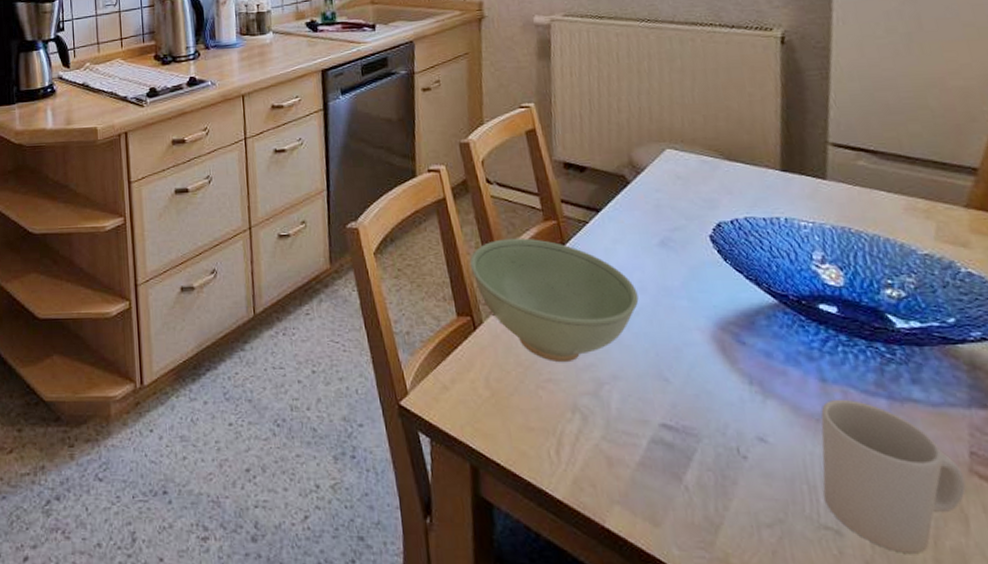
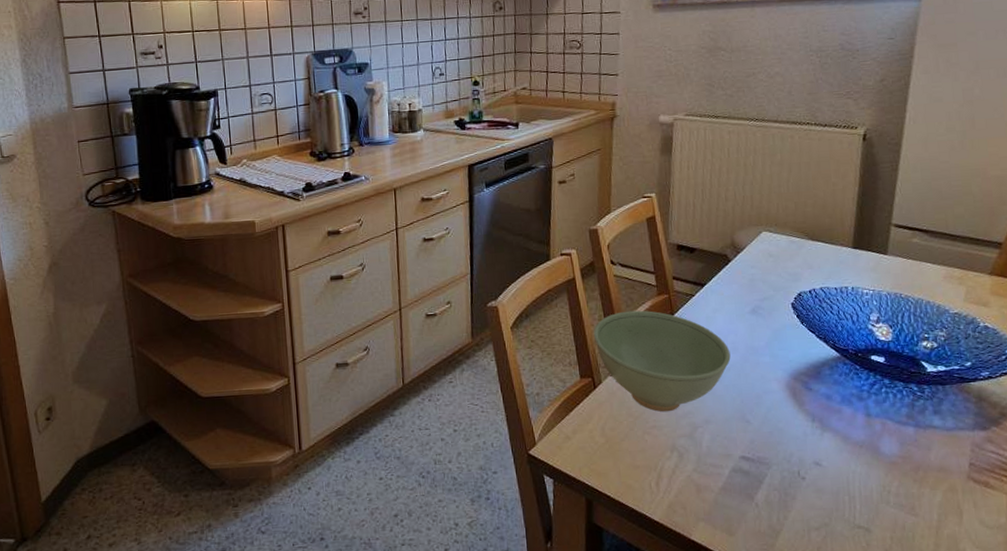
mug: present [821,399,967,553] -> none [860,429,964,541]

